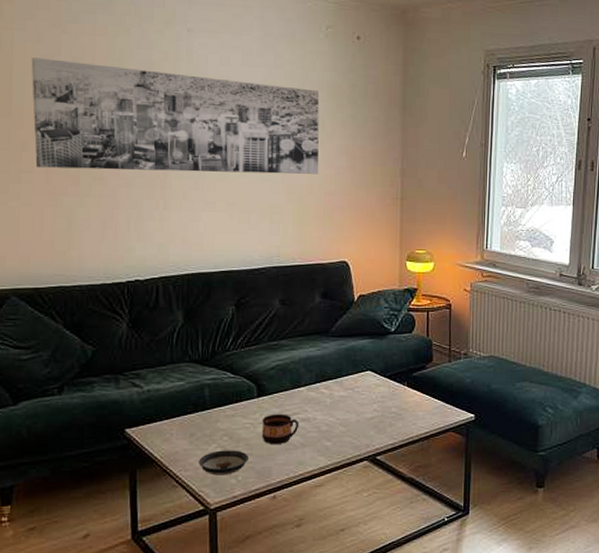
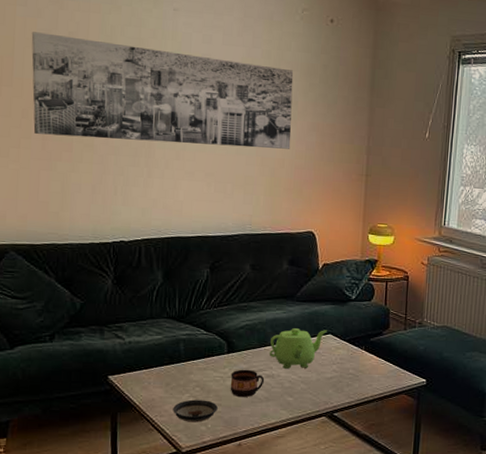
teapot: none [303,366,367,411] -> present [269,328,328,369]

